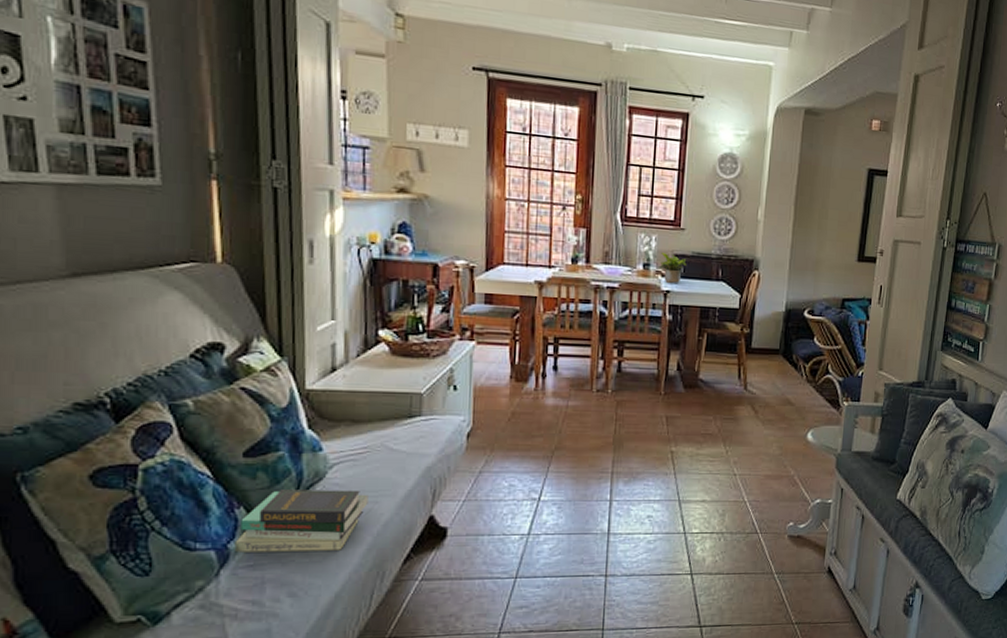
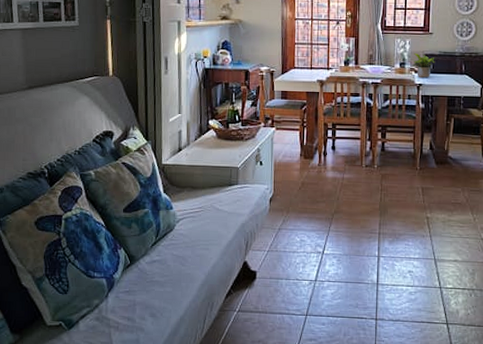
books: present [234,490,368,553] -> none [117,237,202,284]

